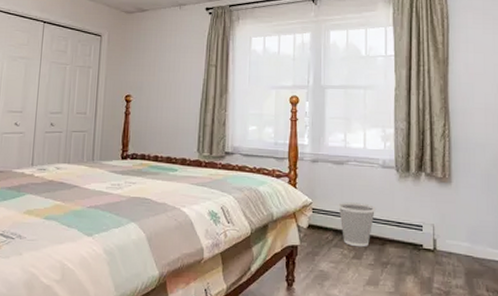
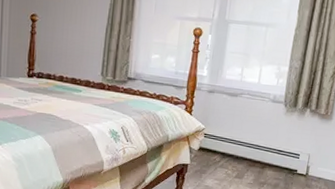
wastebasket: present [338,202,376,247] -> none [228,130,262,169]

